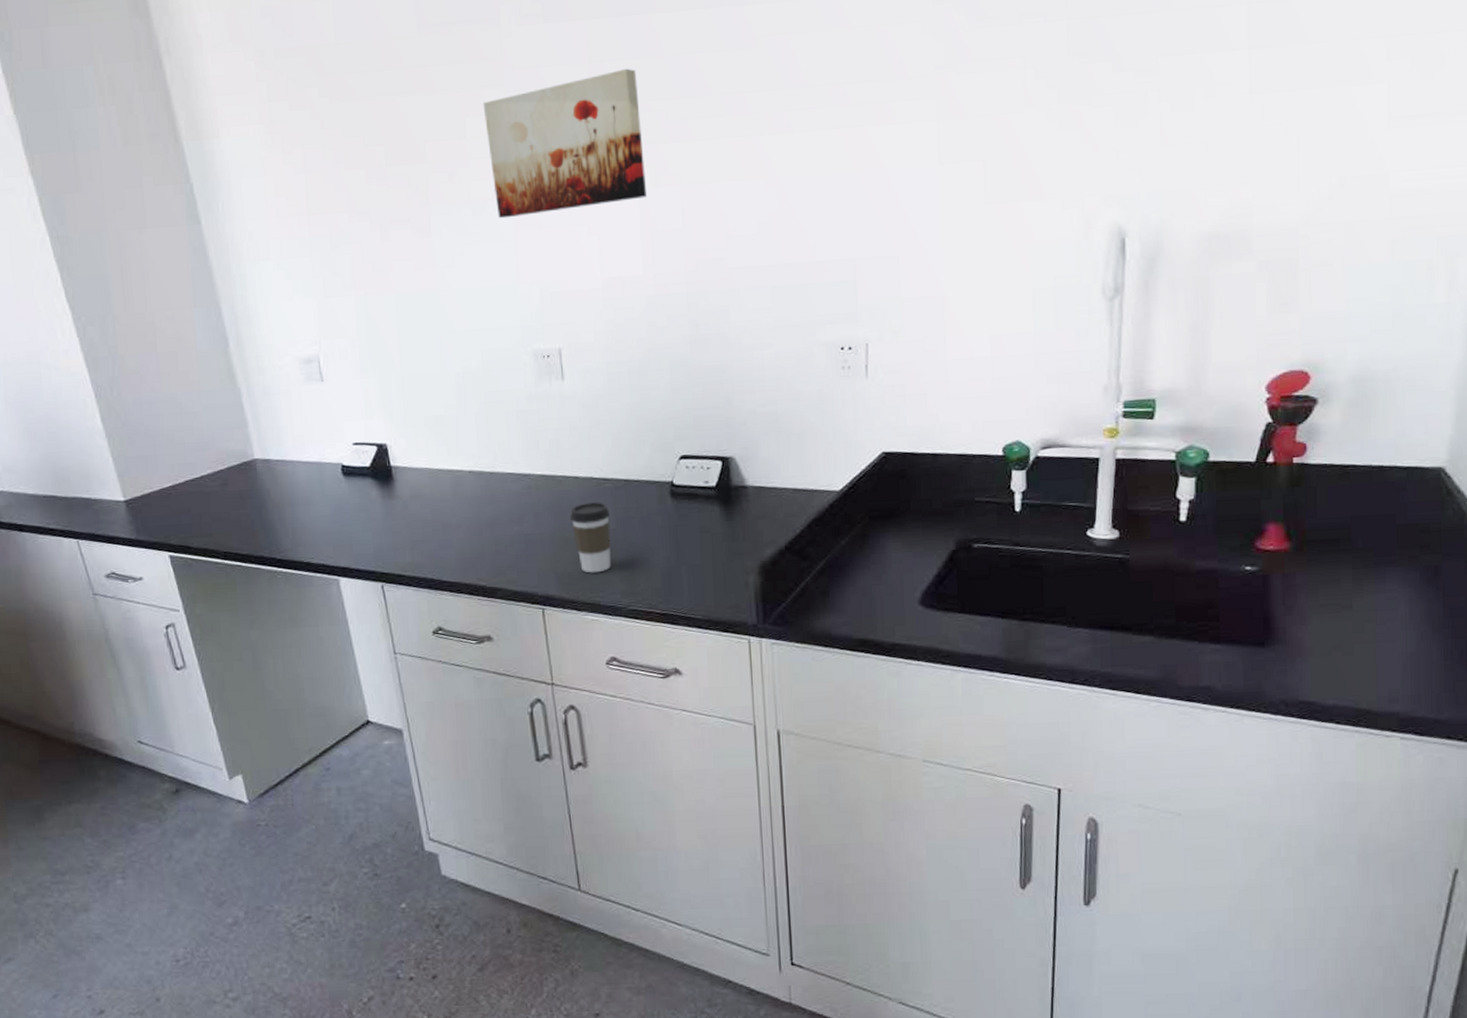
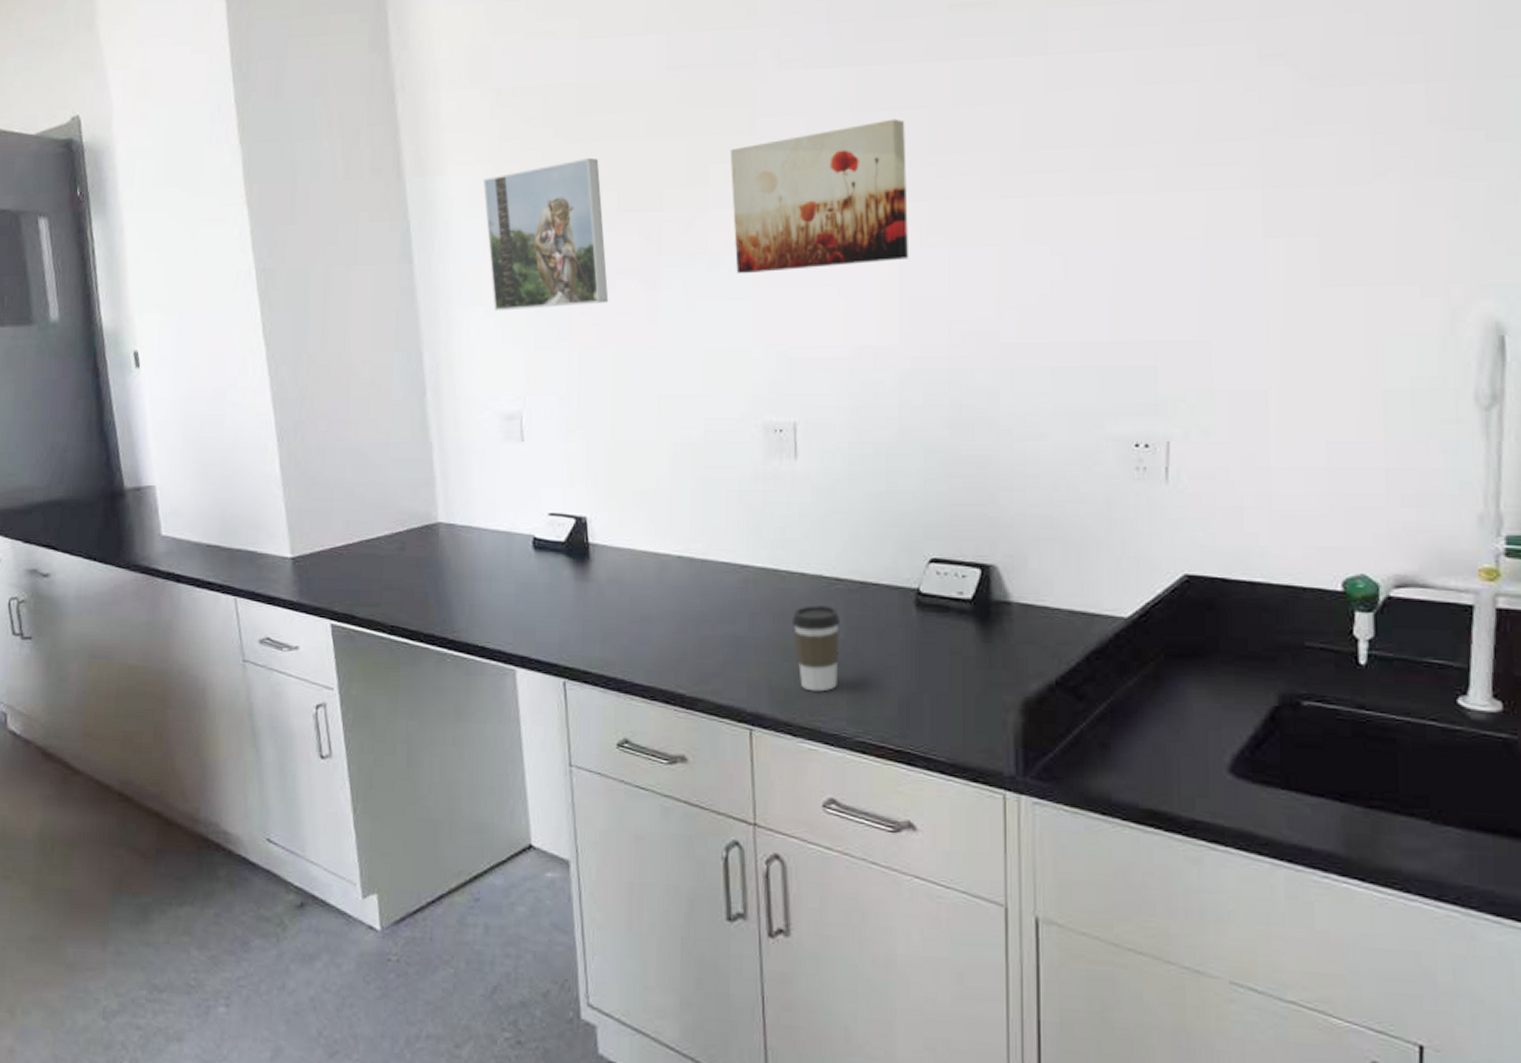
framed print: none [257,115,387,265] -> present [483,157,609,312]

